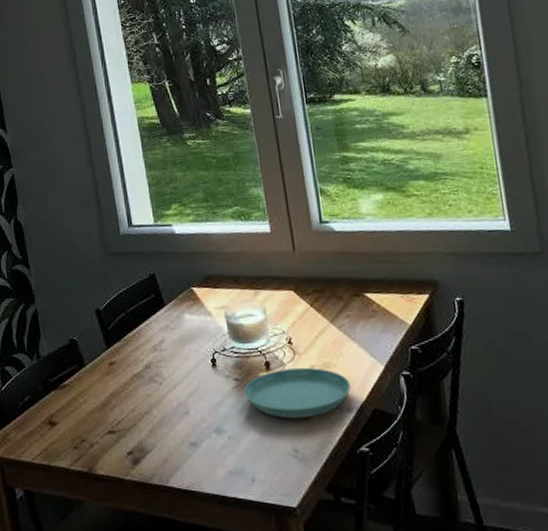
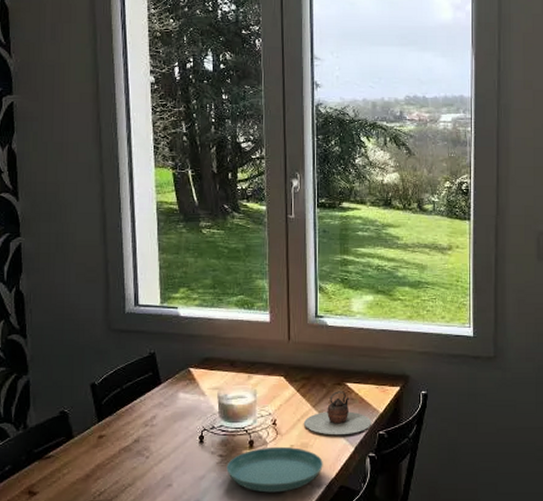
teapot: none [323,303,401,353] -> present [304,391,372,435]

